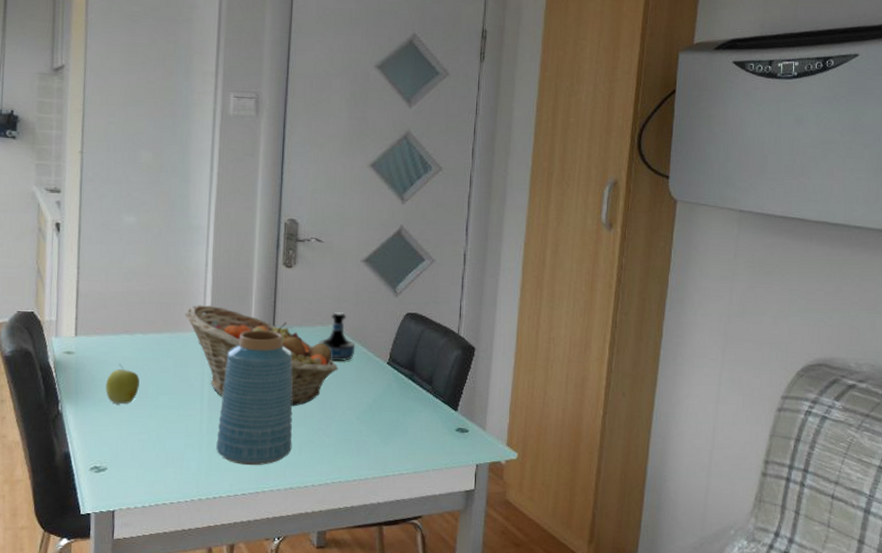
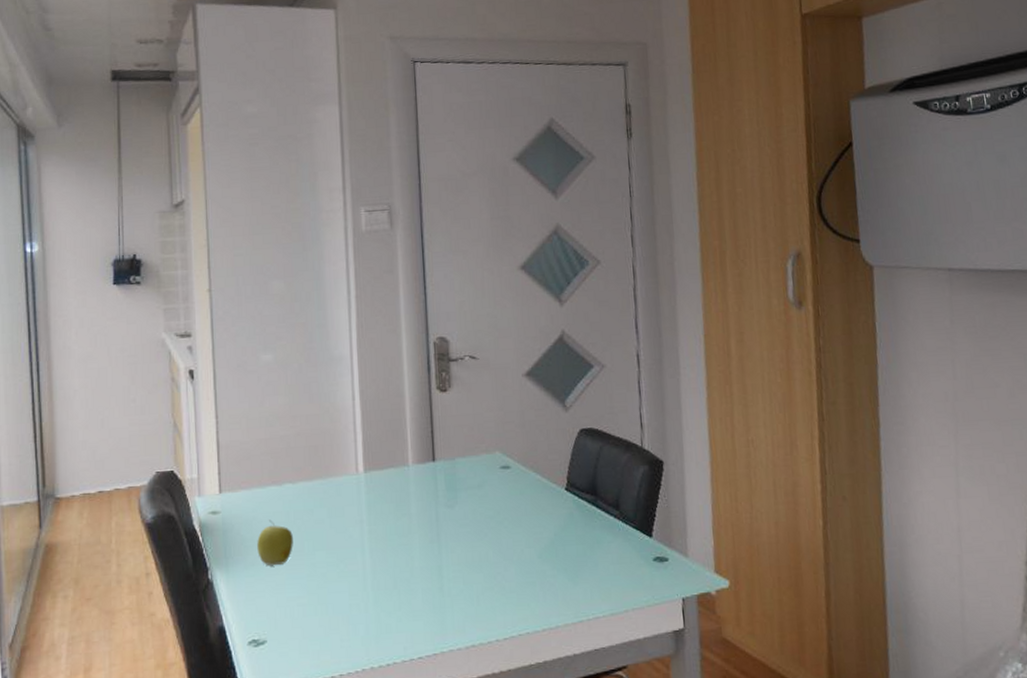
fruit basket: present [185,305,338,407] -> none [335,443,511,550]
vase: present [216,330,293,466] -> none [383,465,469,624]
tequila bottle: present [319,312,356,361] -> none [486,436,528,492]

